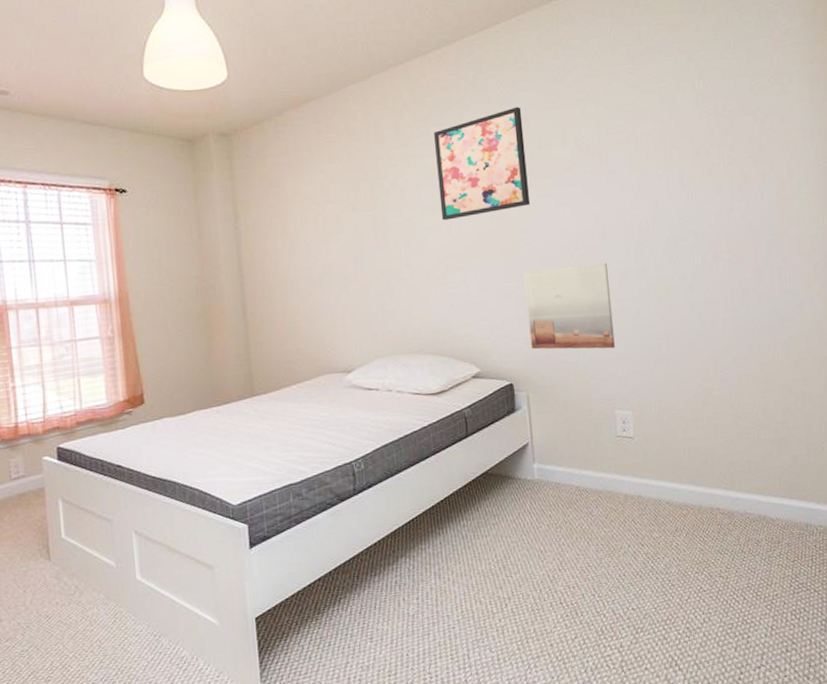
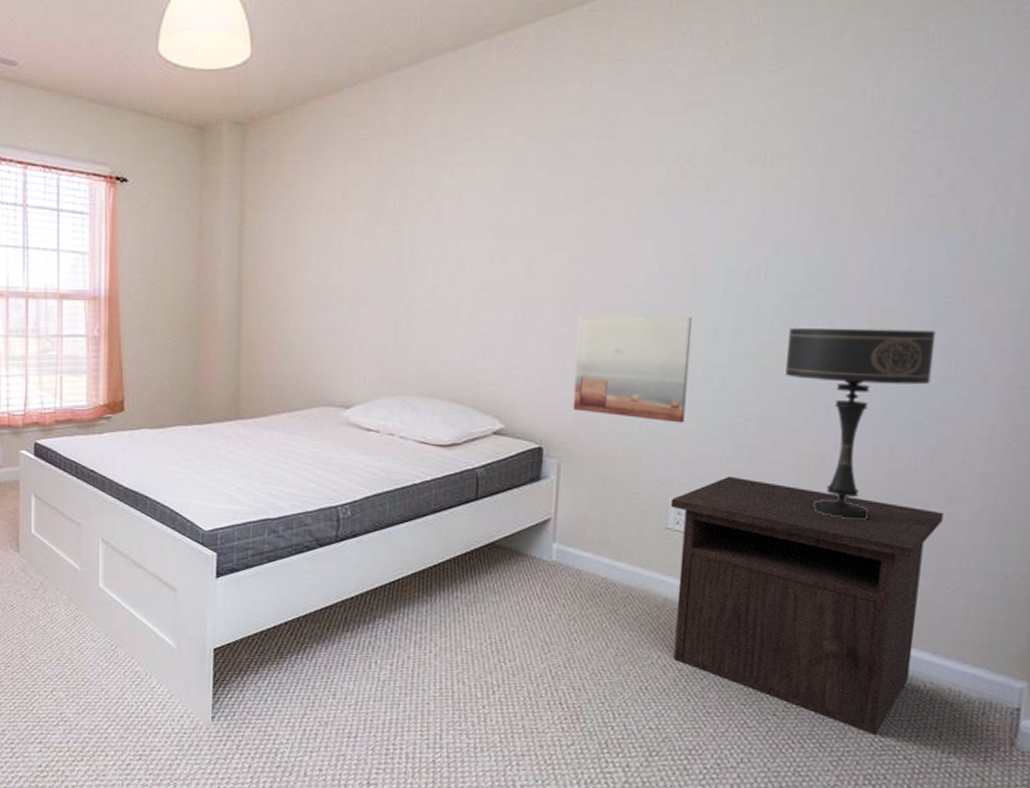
wall art: present [434,106,531,221] -> none [483,109,610,245]
nightstand: none [616,385,805,577] -> present [670,476,944,735]
table lamp: none [675,255,776,408] -> present [785,328,937,521]

